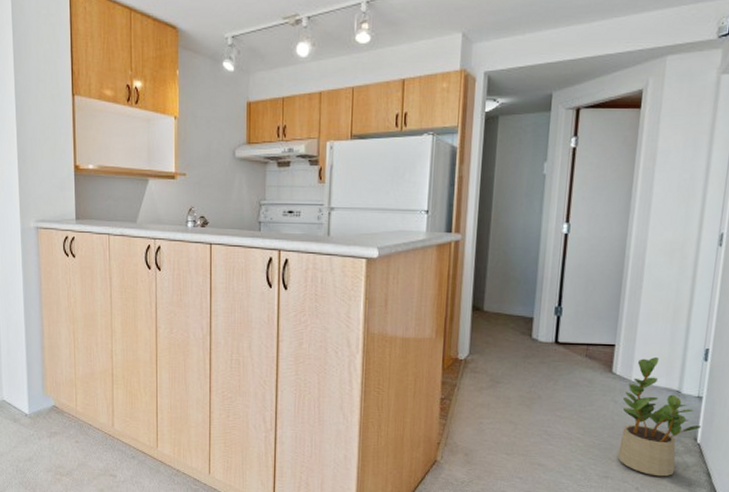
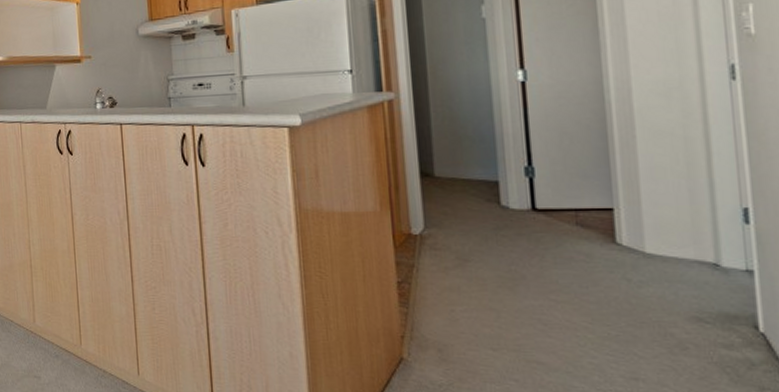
potted plant: present [617,357,701,477] -> none [639,222,760,379]

